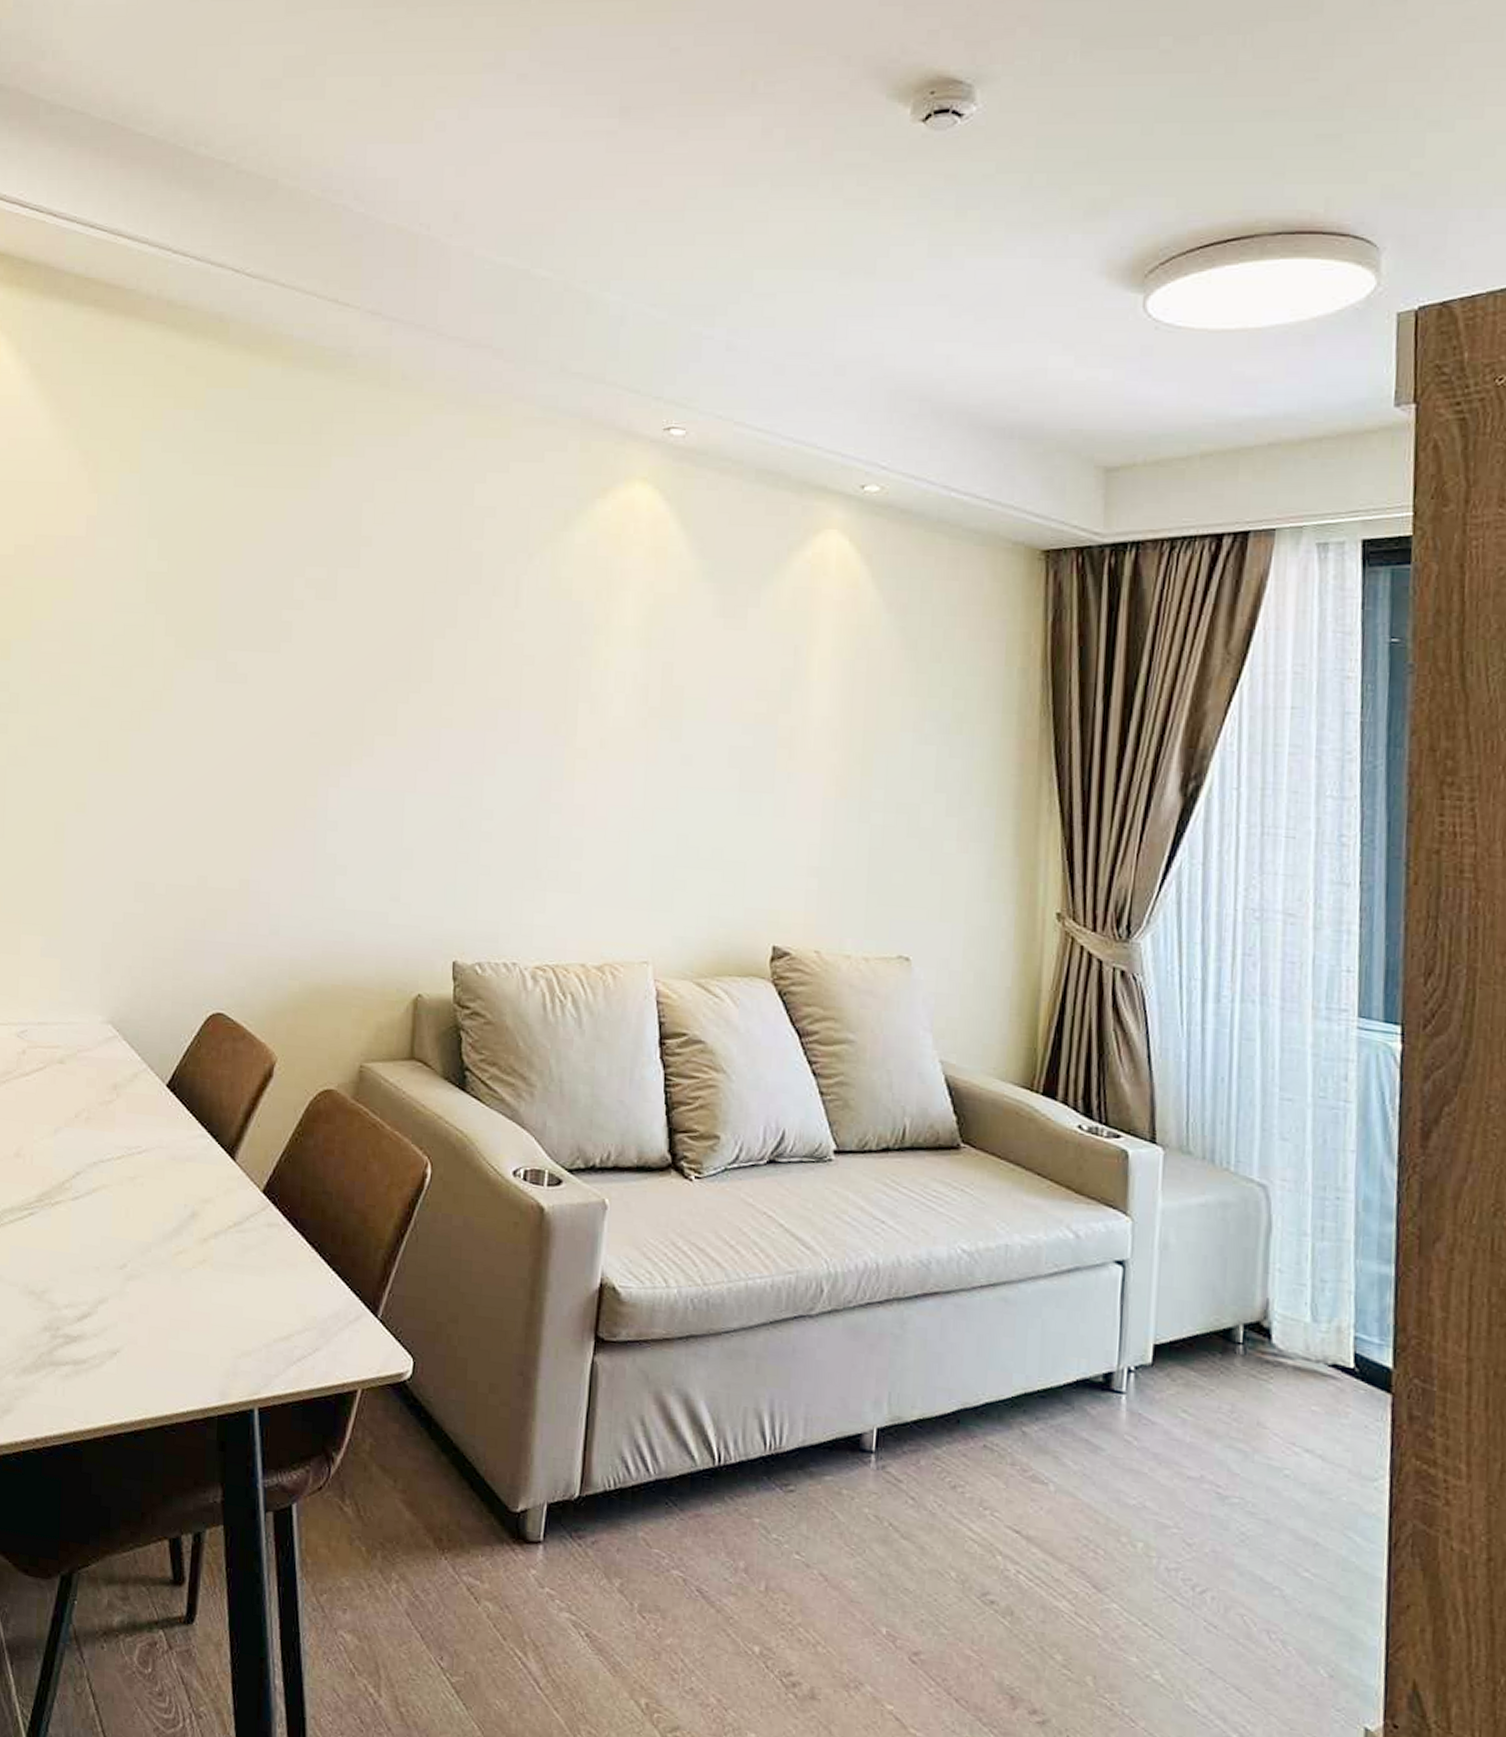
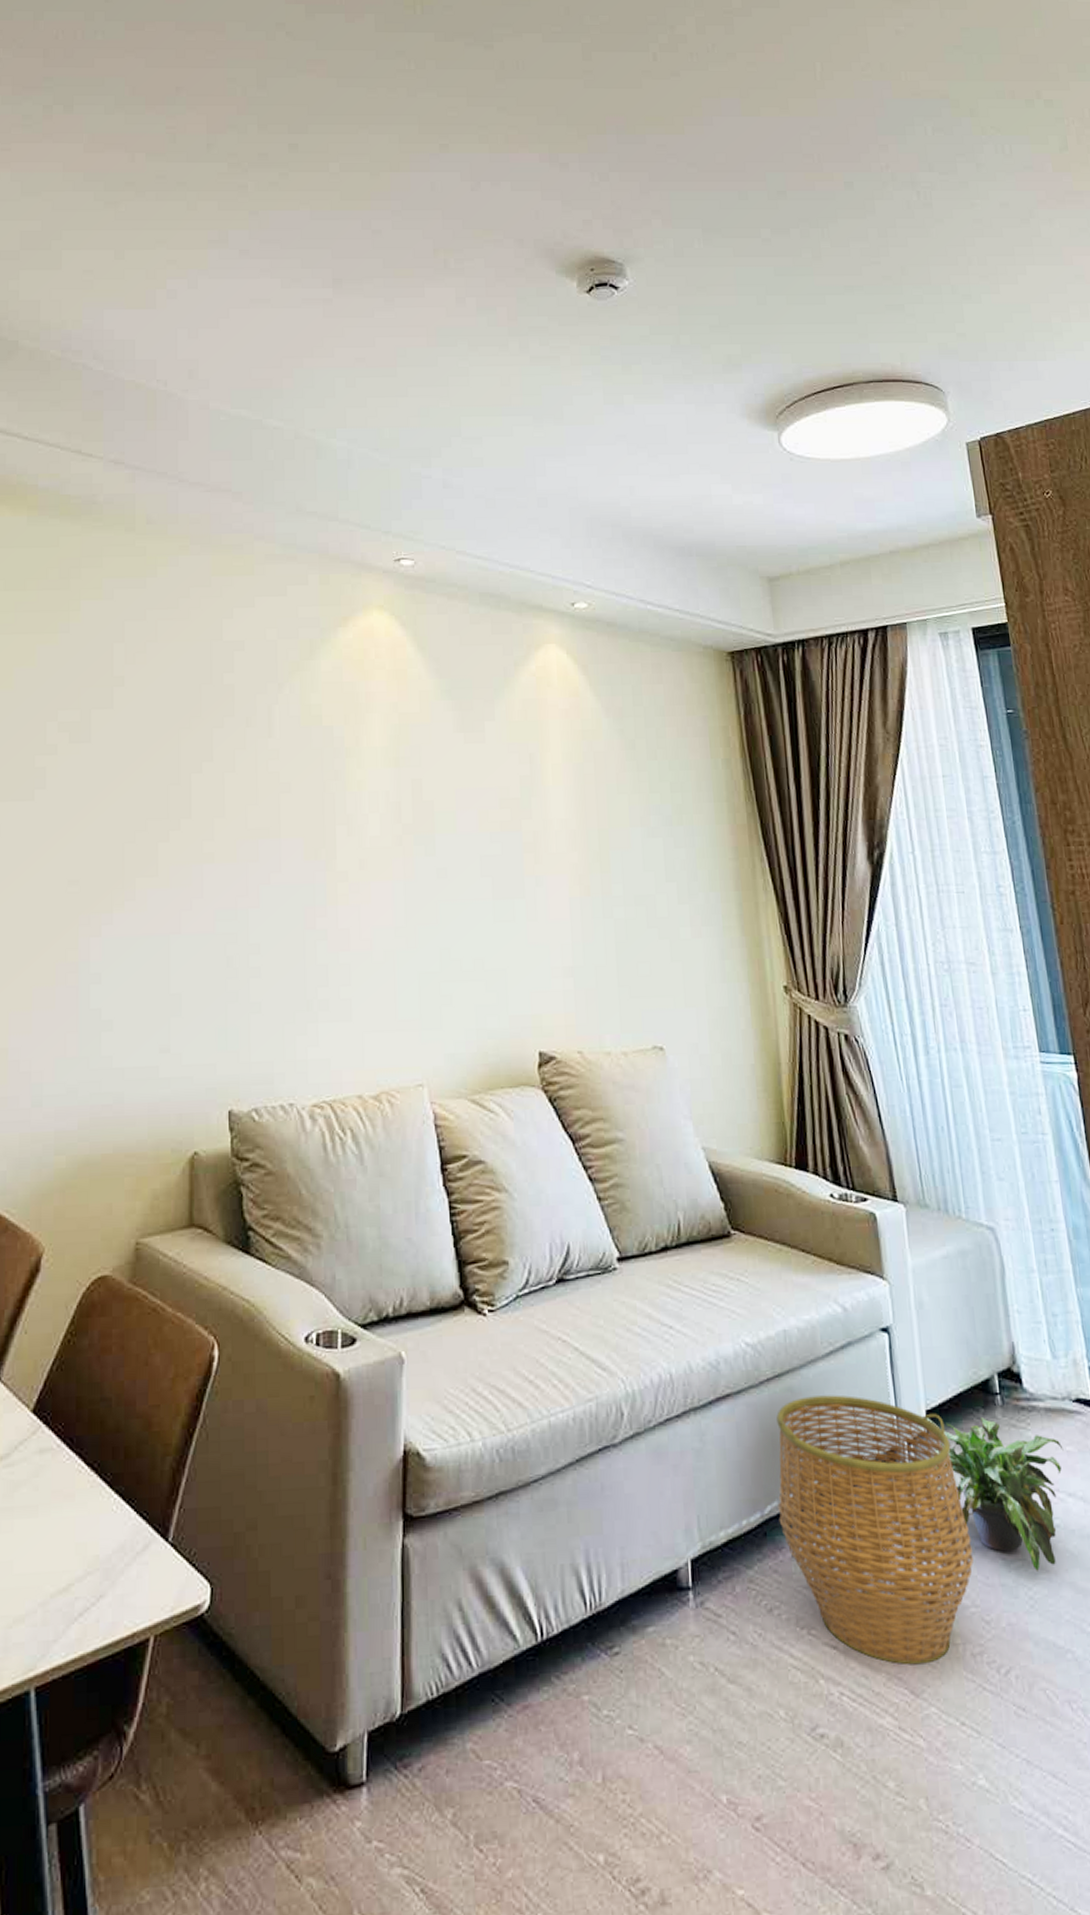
basket: none [974,1309,1184,1566] -> present [776,1395,973,1665]
potted plant: none [1144,1351,1308,1513] -> present [926,1417,1064,1573]

